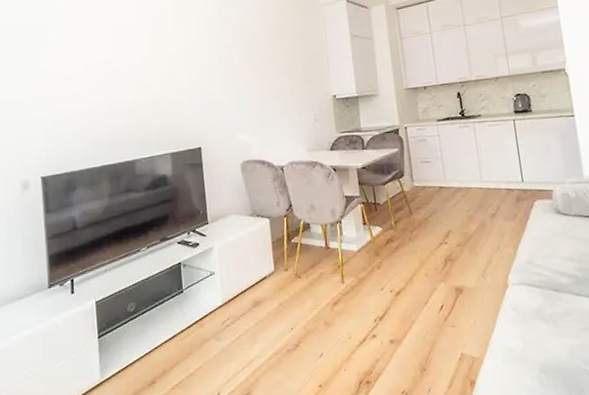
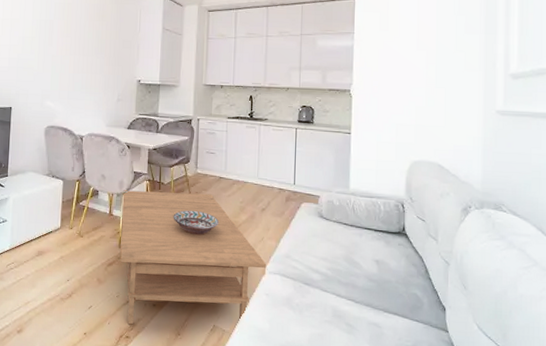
coffee table: none [336,207,509,368] -> present [120,190,267,325]
decorative bowl: none [395,228,447,255] -> present [173,210,218,235]

